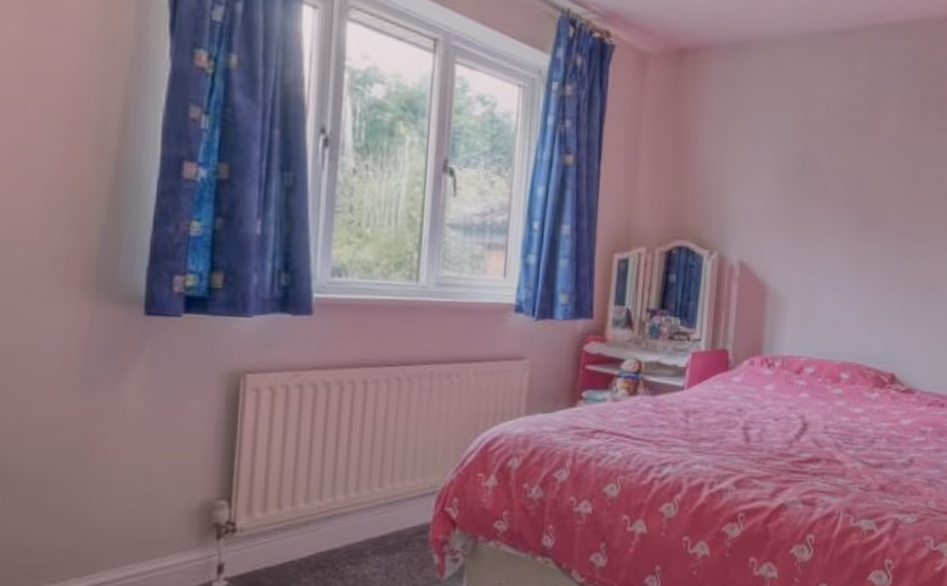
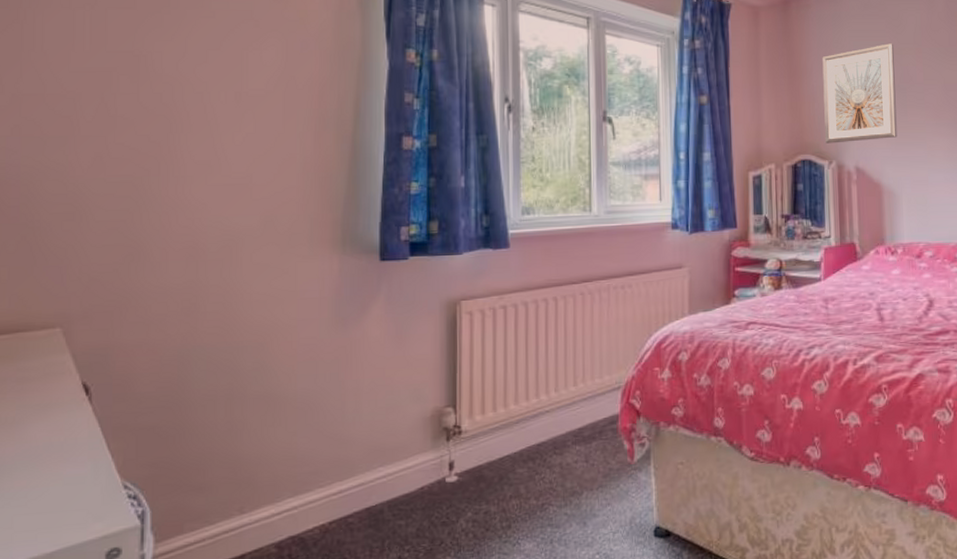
picture frame: none [708,118,801,232] -> present [822,43,897,144]

